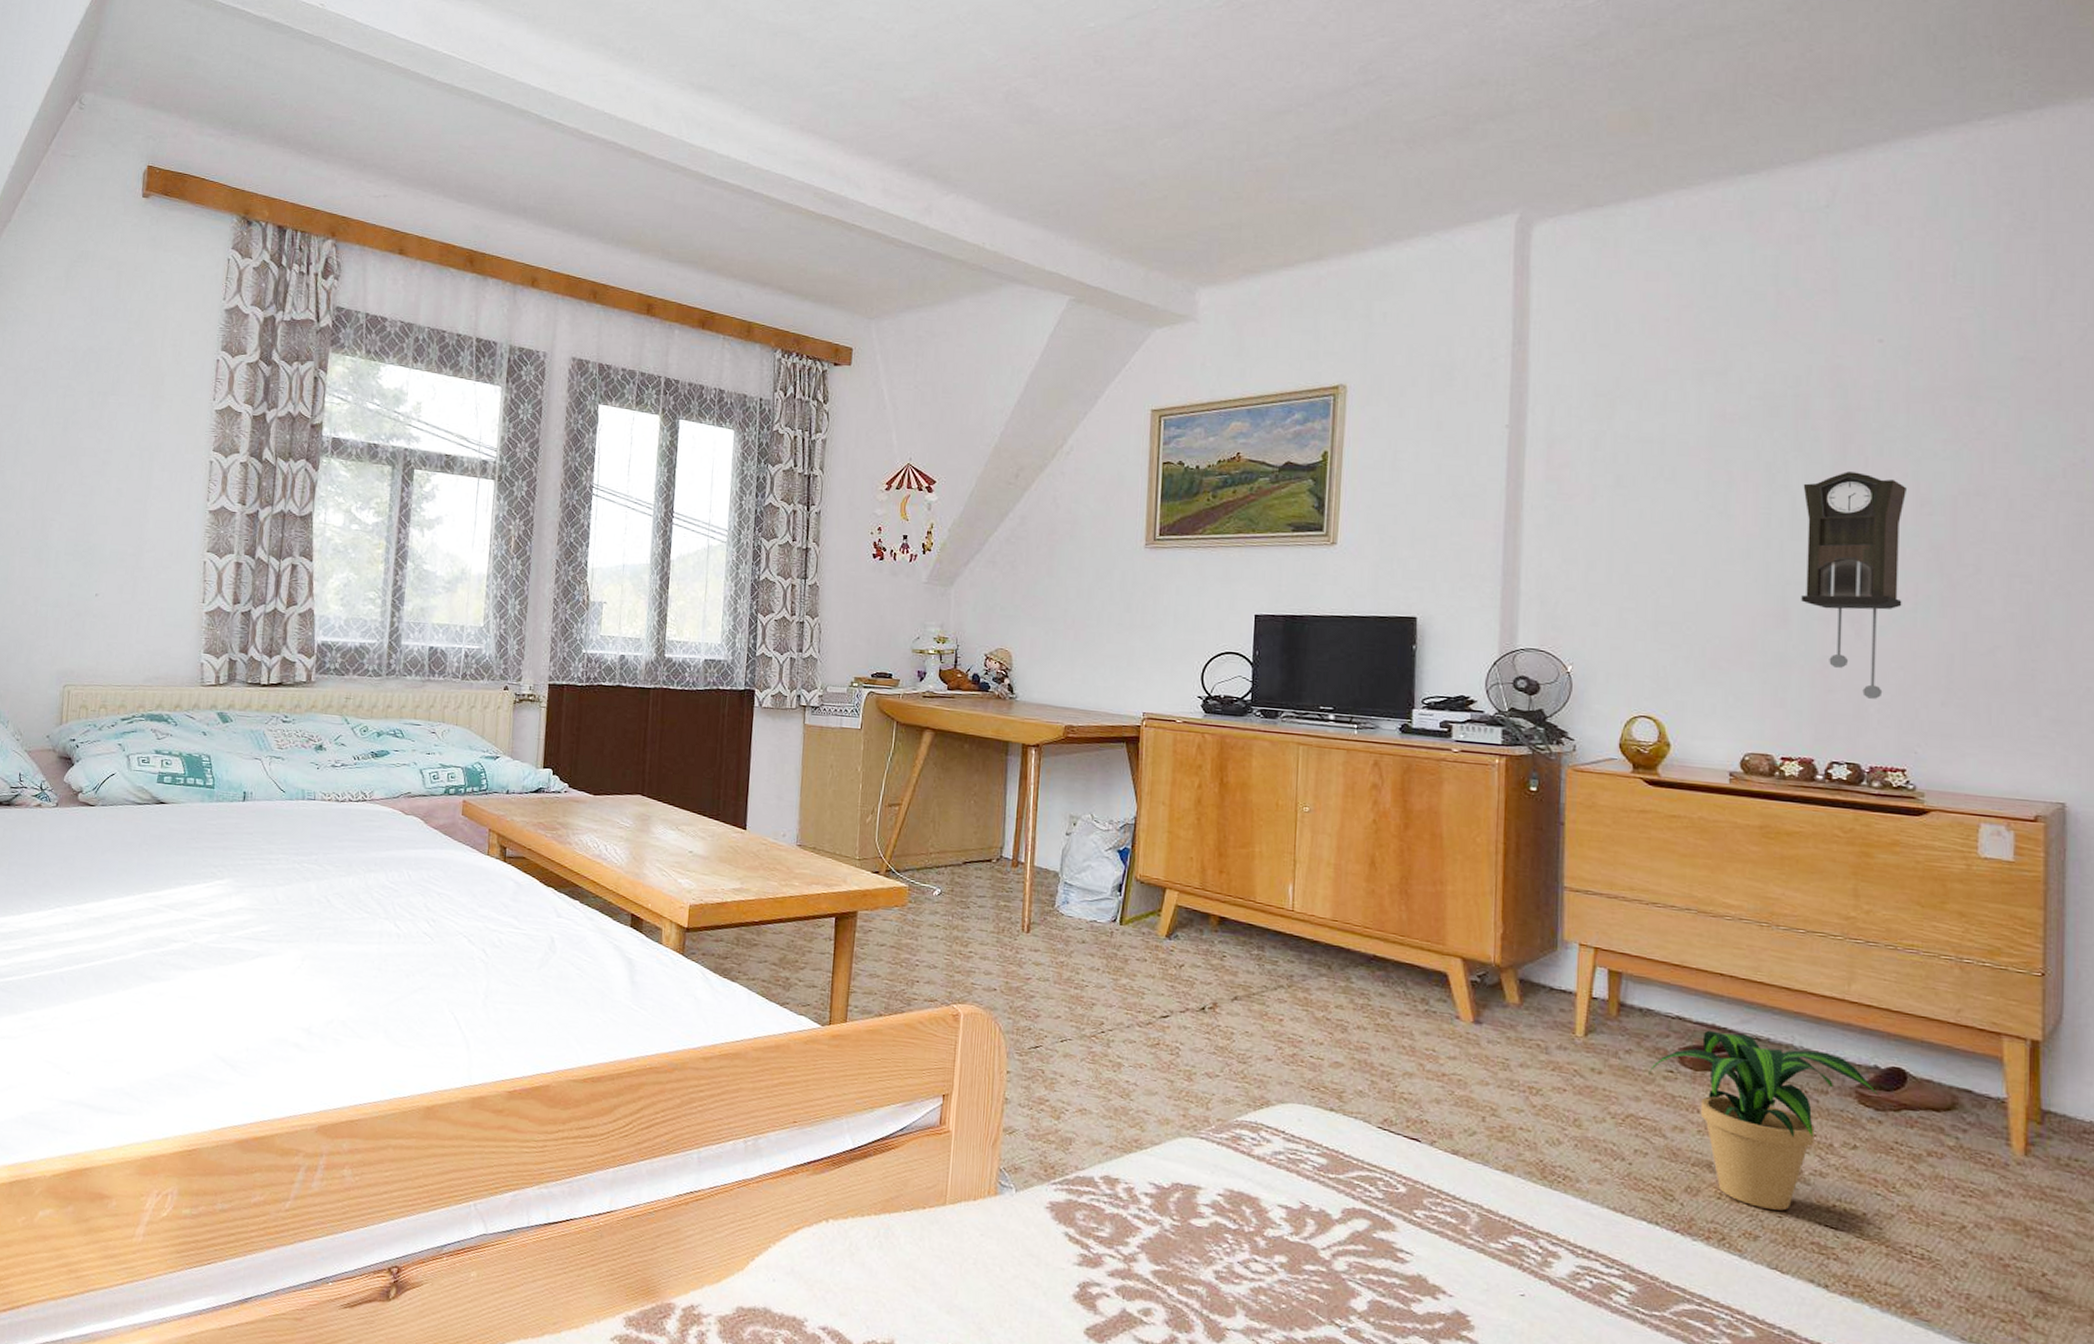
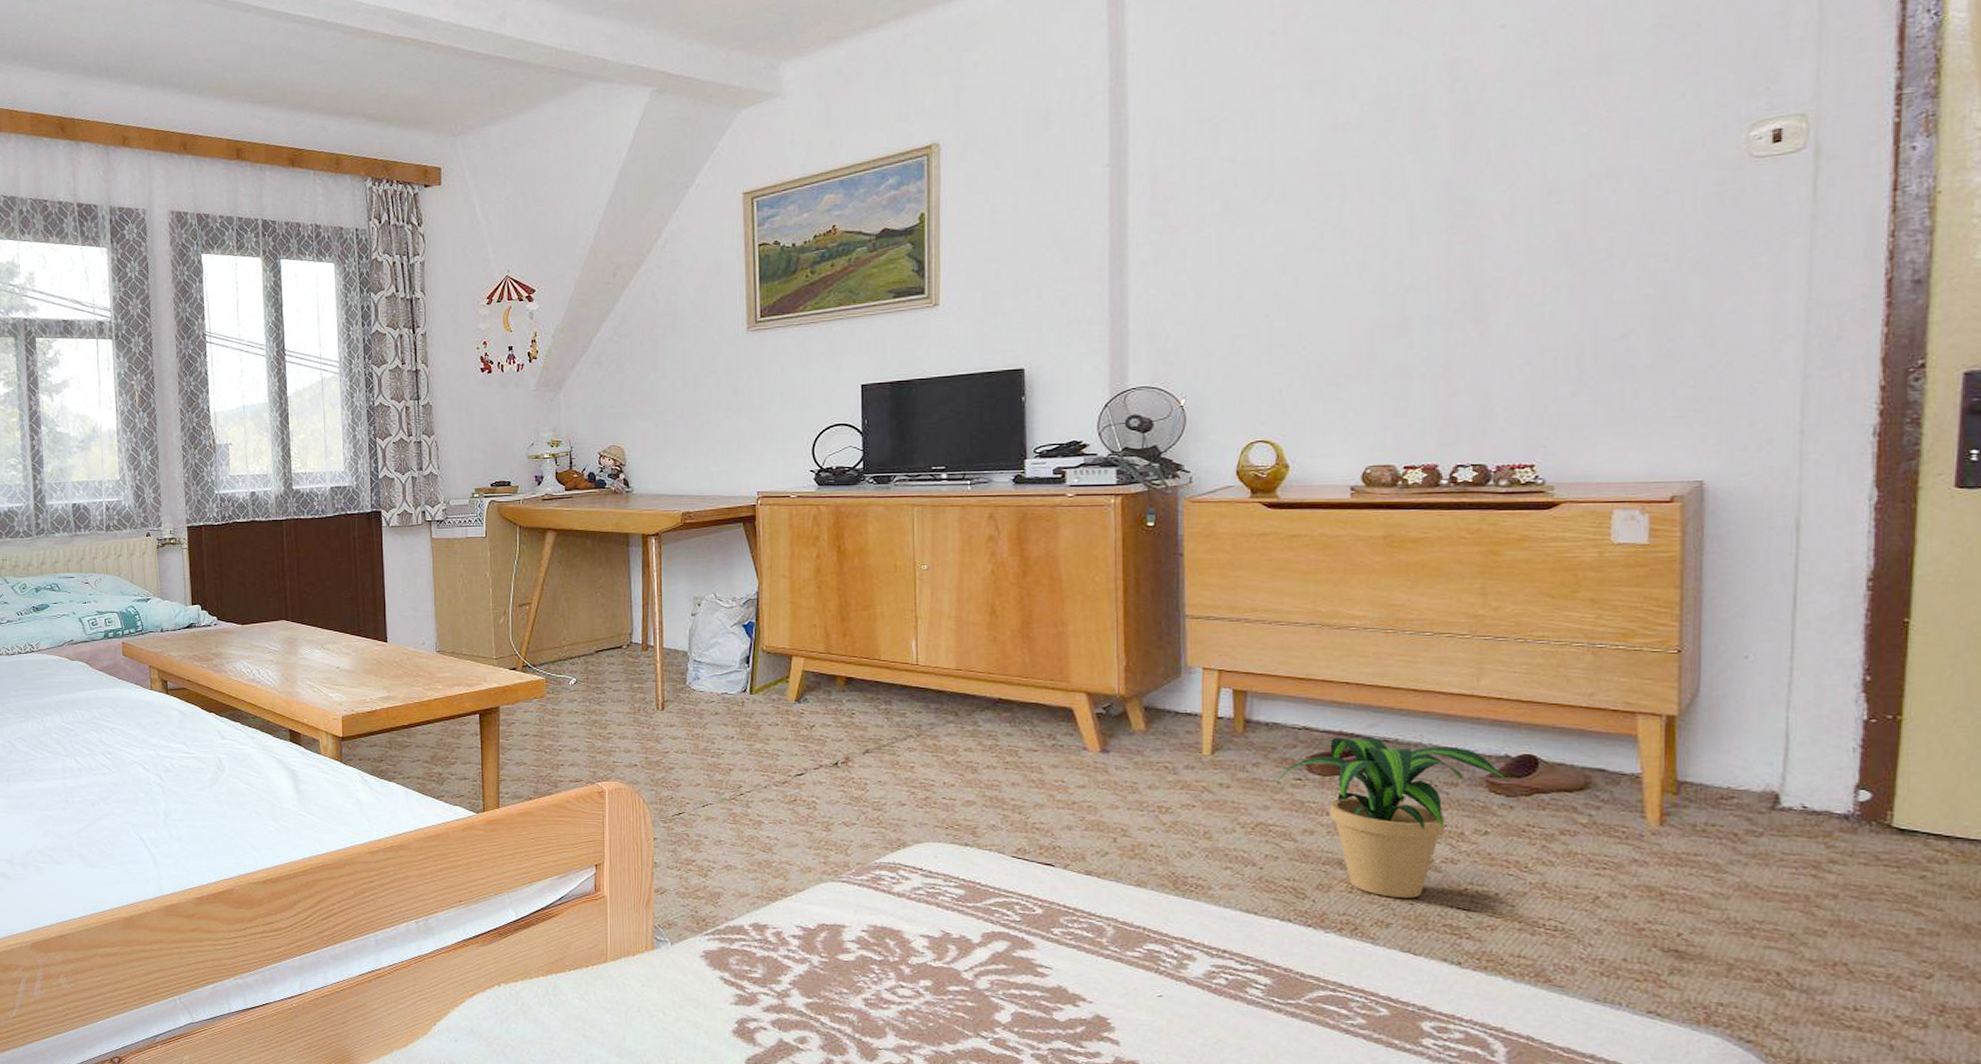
pendulum clock: present [1801,472,1906,699] -> none [1421,168,1532,398]

